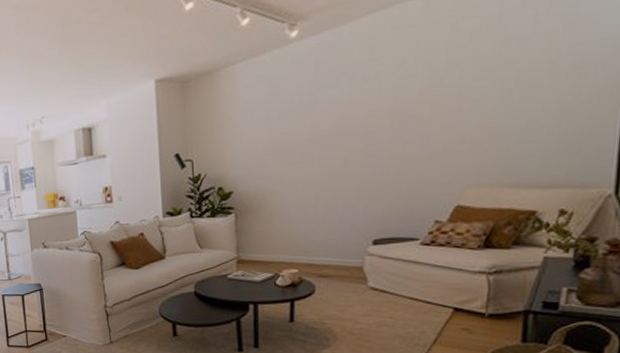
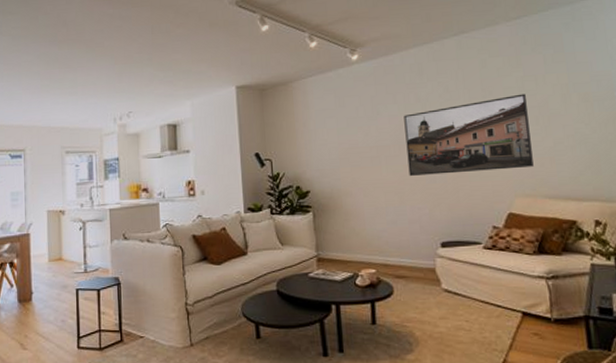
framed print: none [345,63,502,170] -> present [404,93,534,176]

